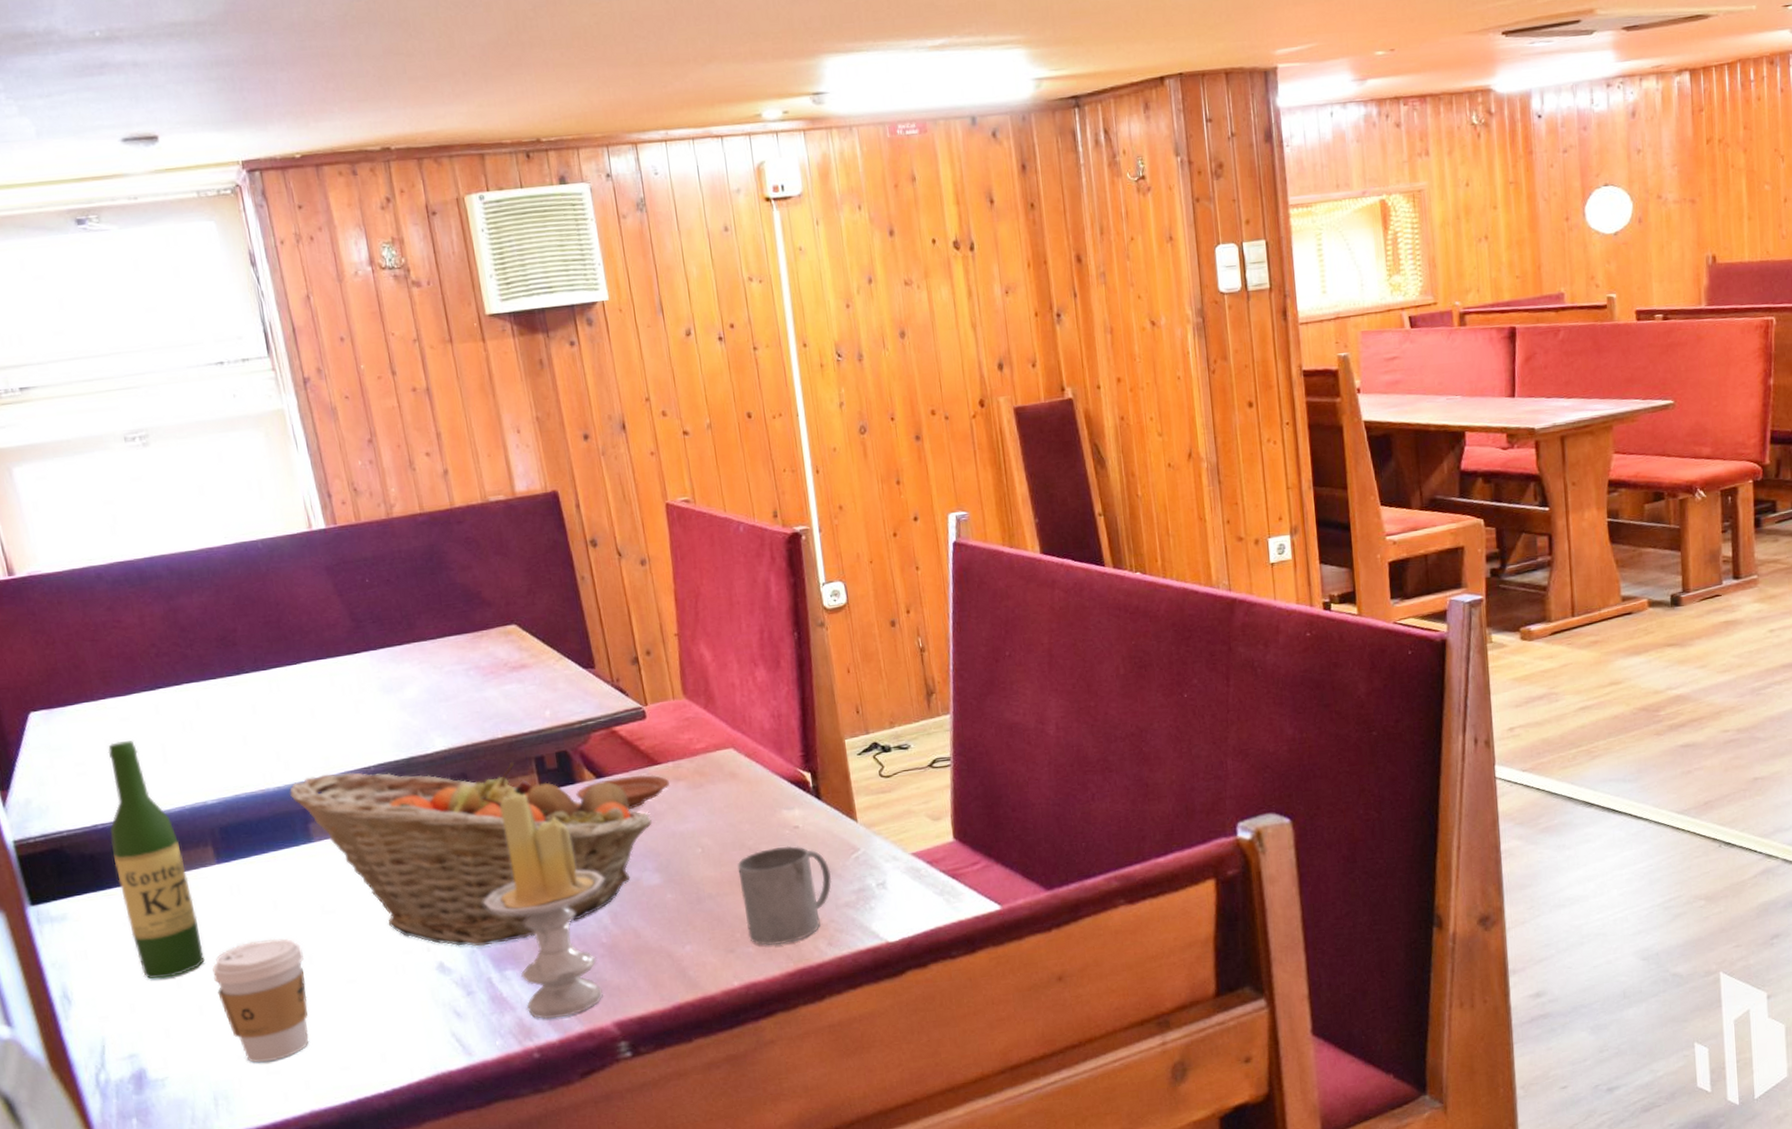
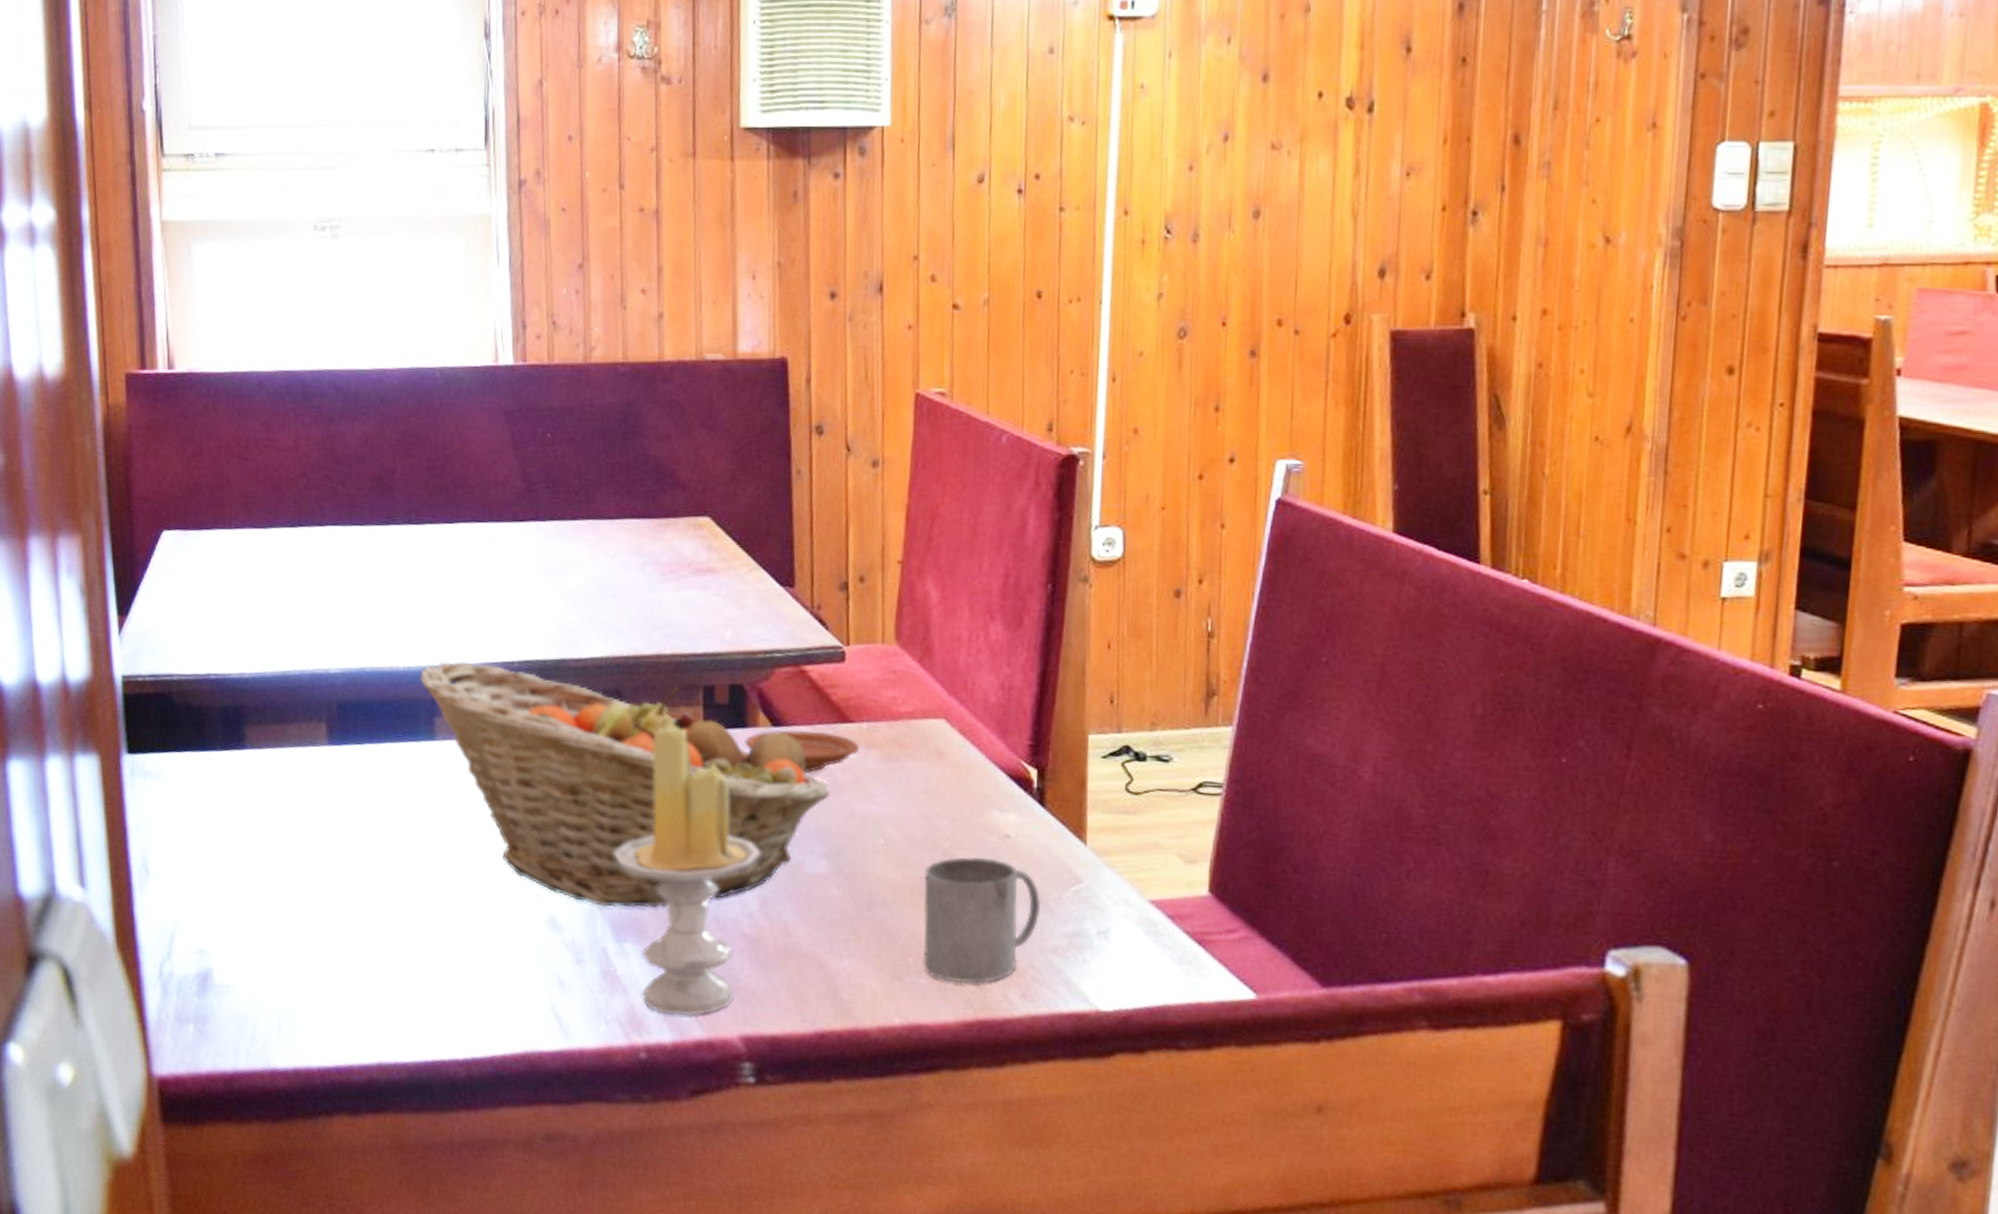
wine bottle: present [108,741,205,979] -> none [220,581,297,868]
coffee cup: present [212,938,309,1063] -> none [302,845,402,994]

